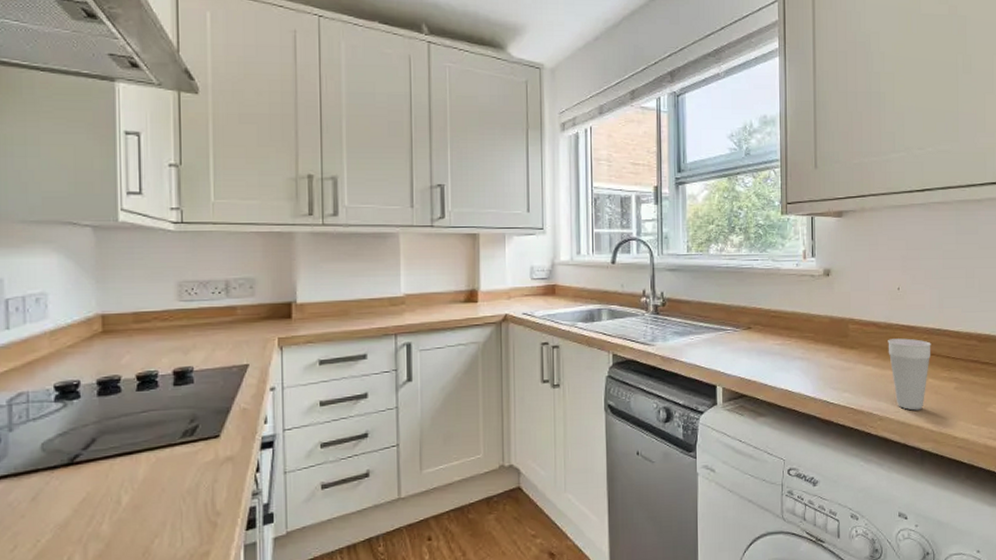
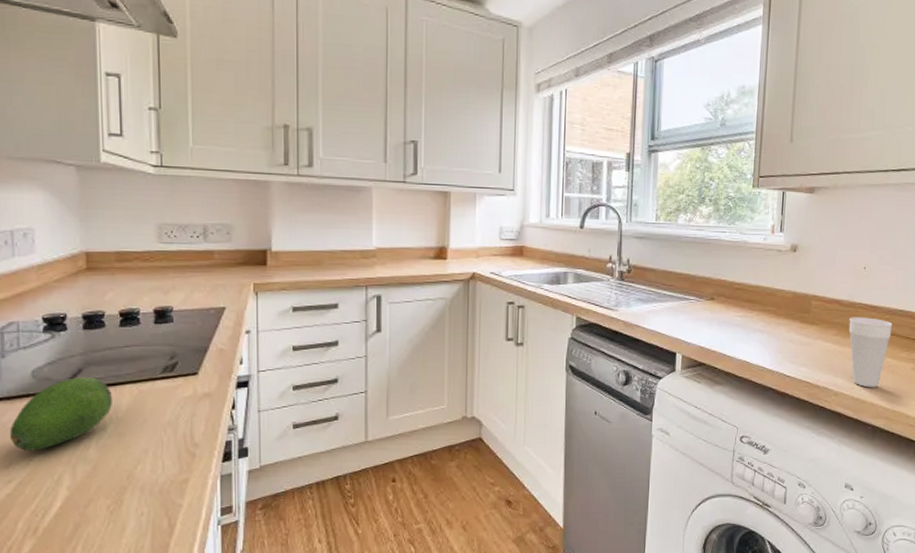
fruit: none [16,447,128,531] -> present [10,377,112,451]

